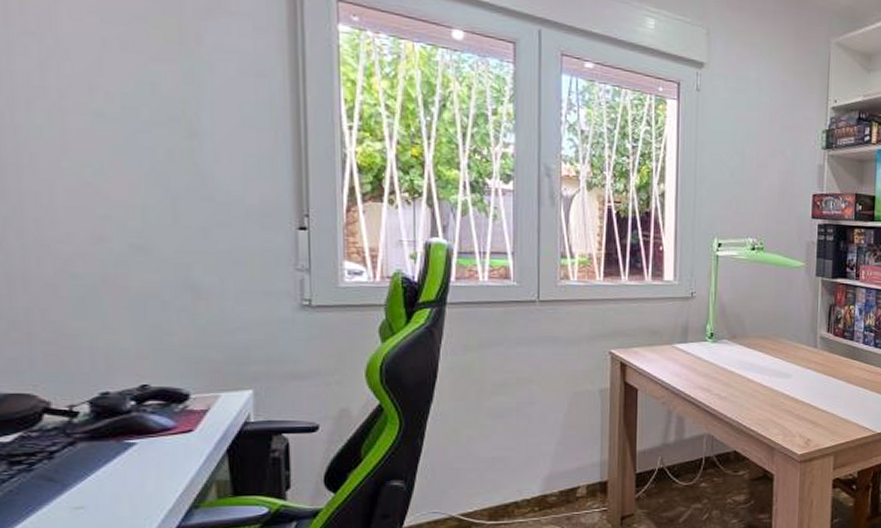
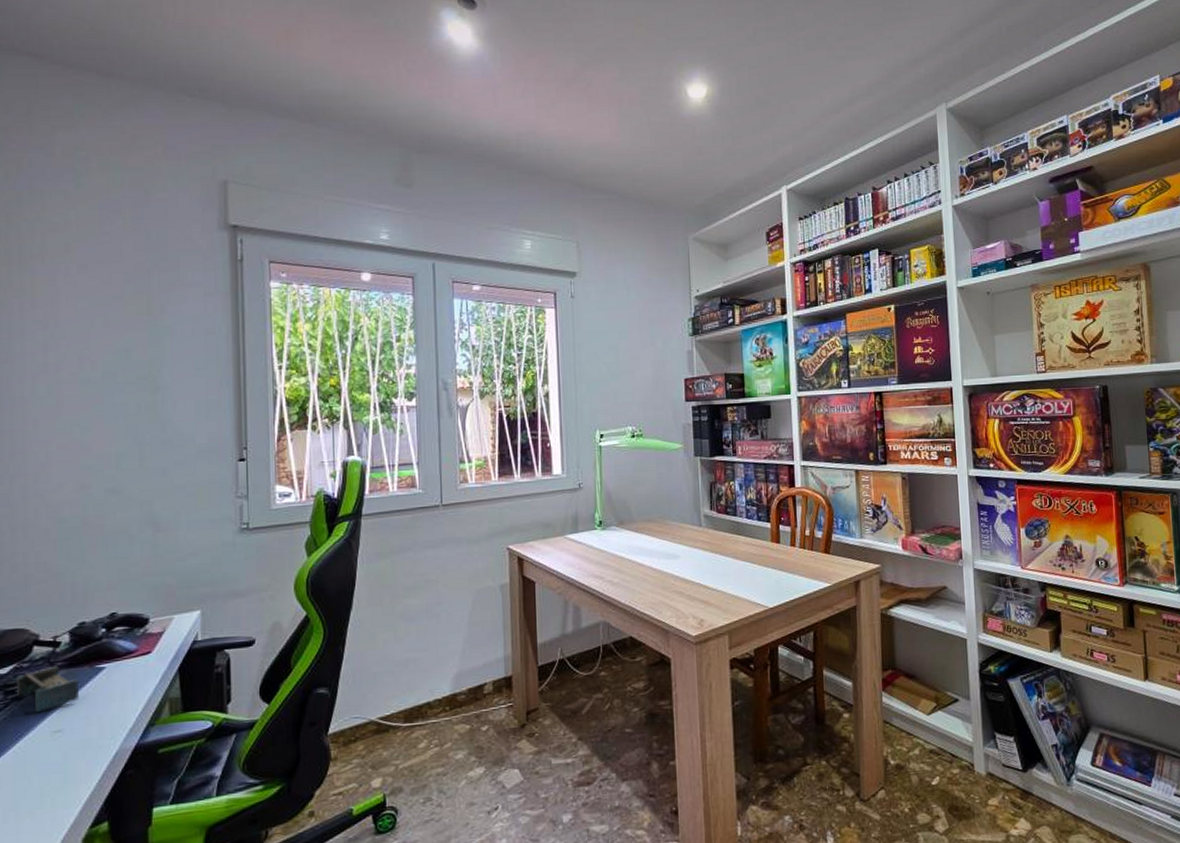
shelf: none [24,437,105,486] -> present [17,665,80,712]

